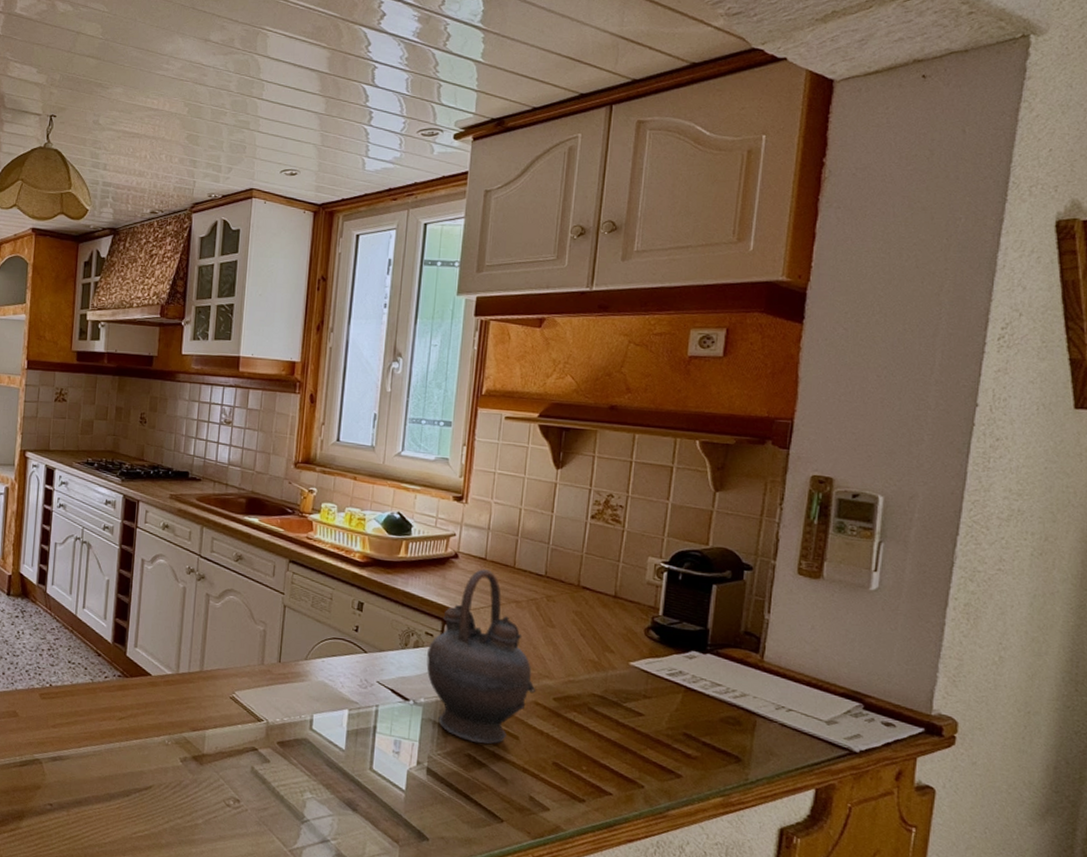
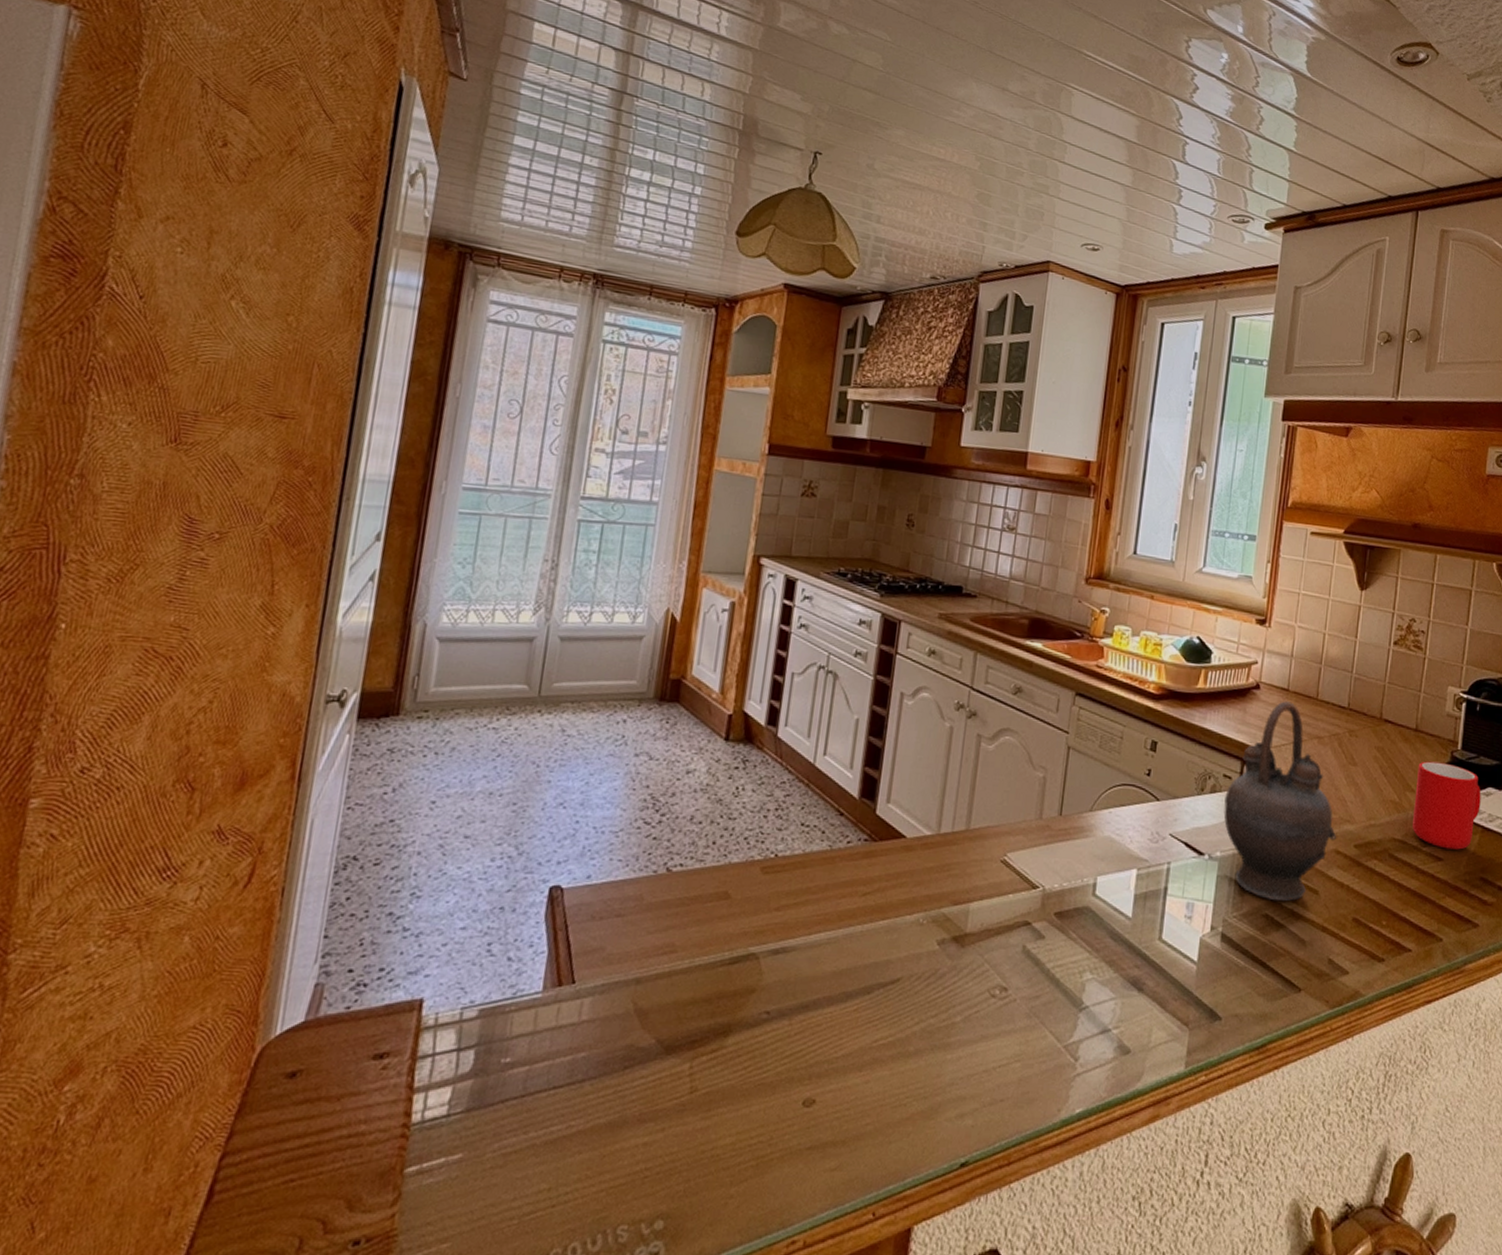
cup: none [612,625,684,707] -> present [1412,761,1481,850]

